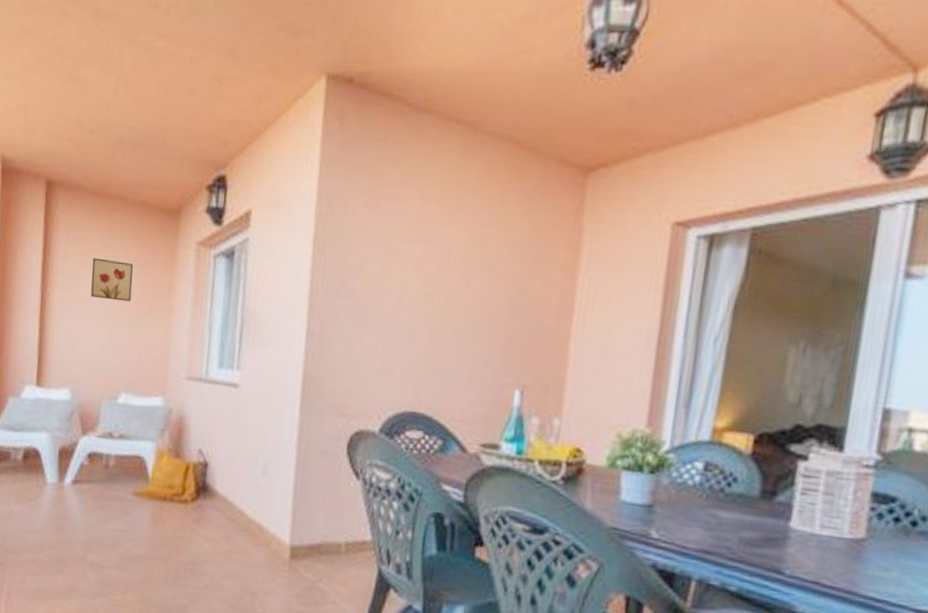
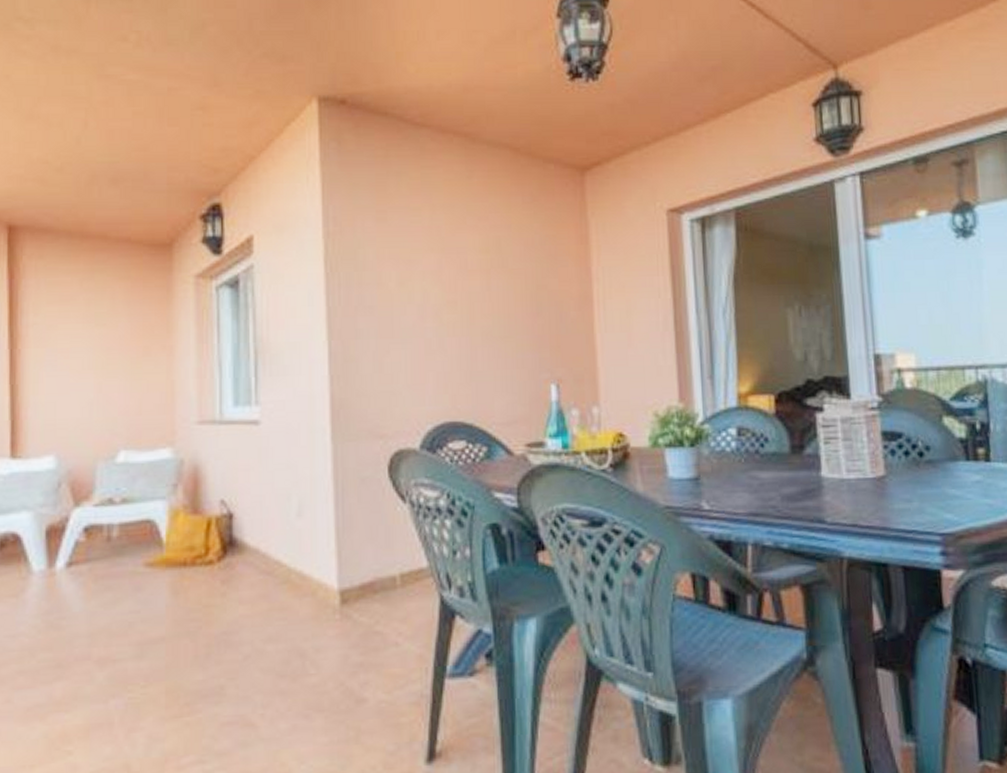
wall art: present [91,257,134,302] -> none [71,304,123,348]

